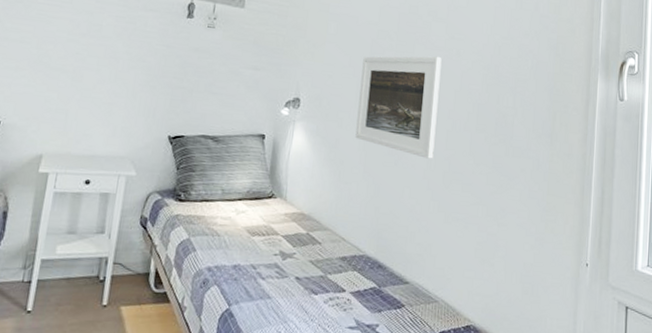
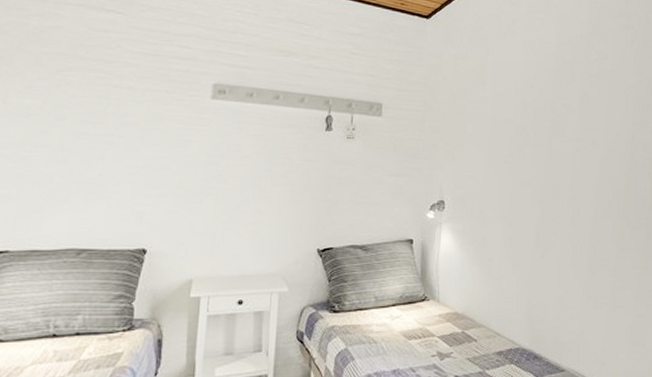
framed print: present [355,56,442,159] -> none [501,147,579,248]

